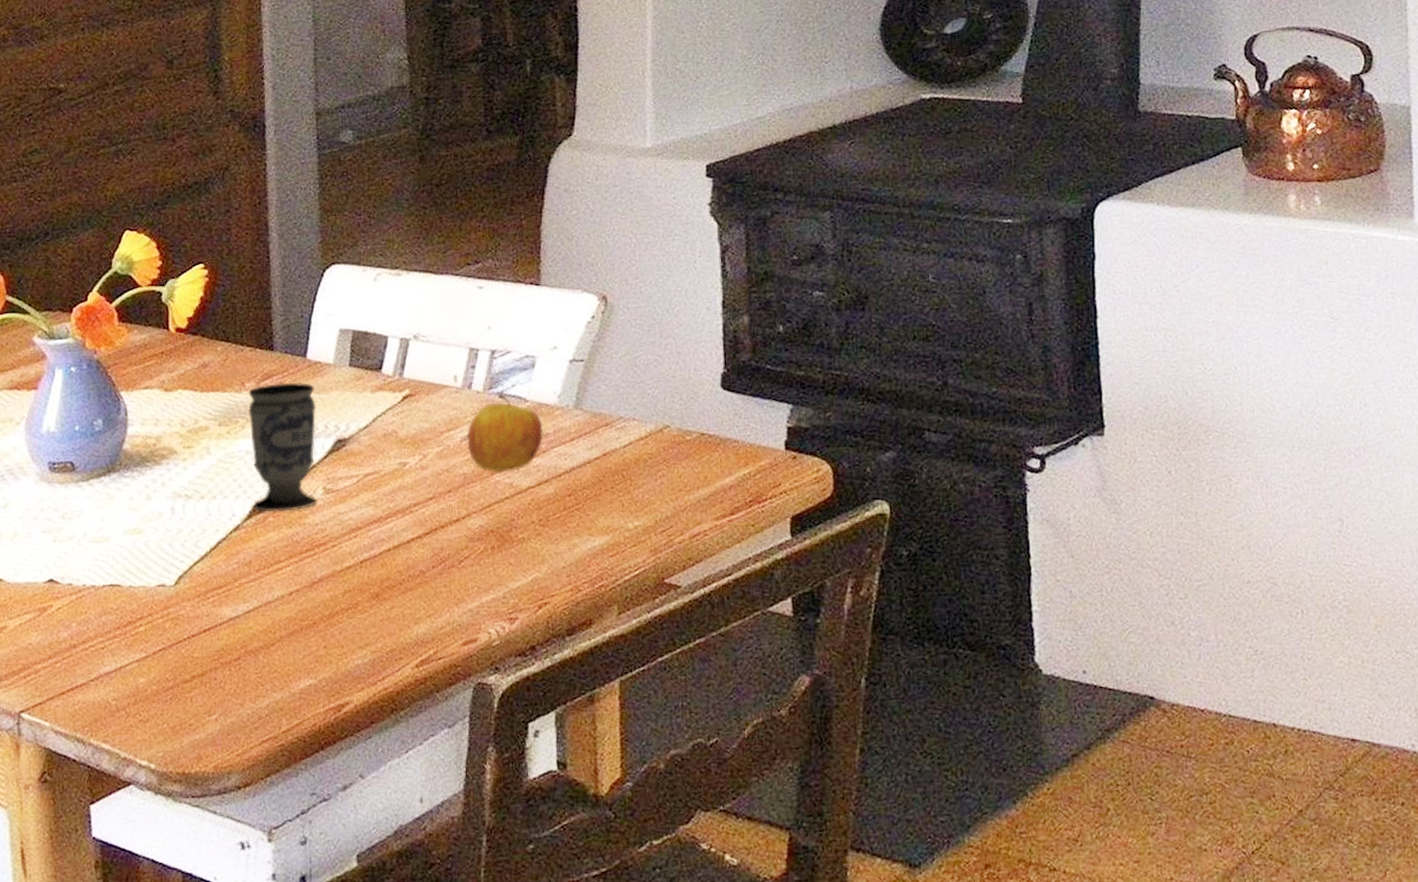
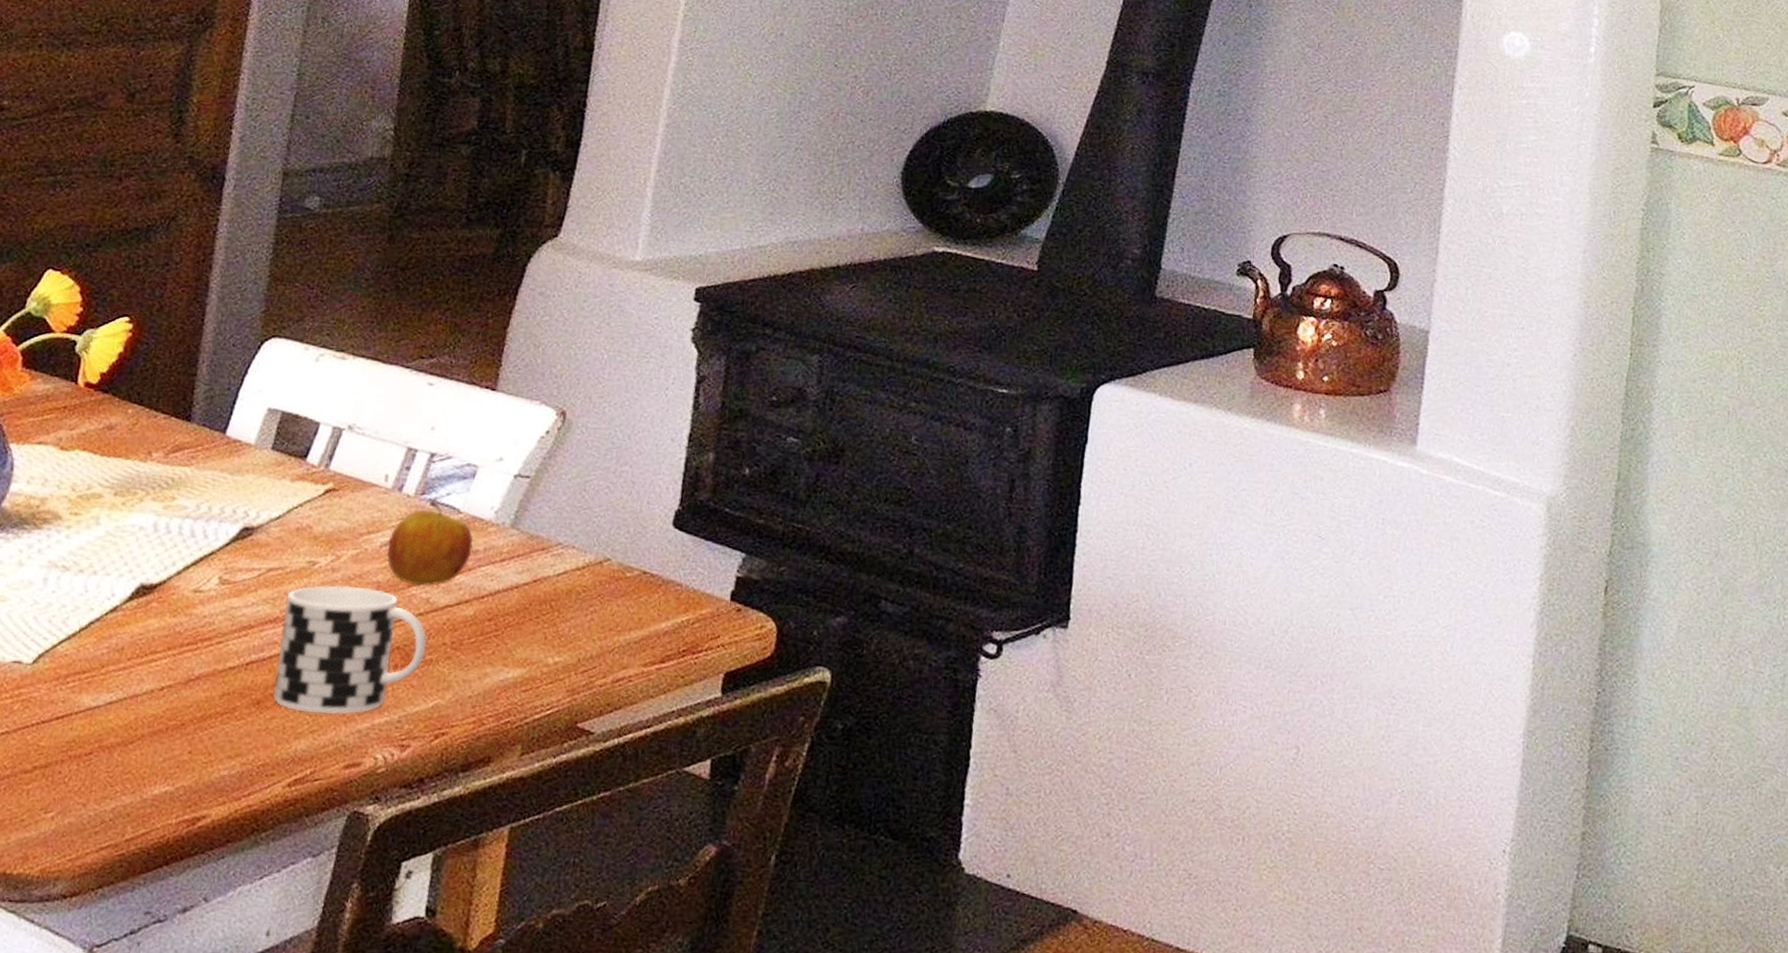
cup: present [248,382,317,512] -> none [137,457,229,599]
cup: none [386,480,518,600] -> present [273,585,427,715]

